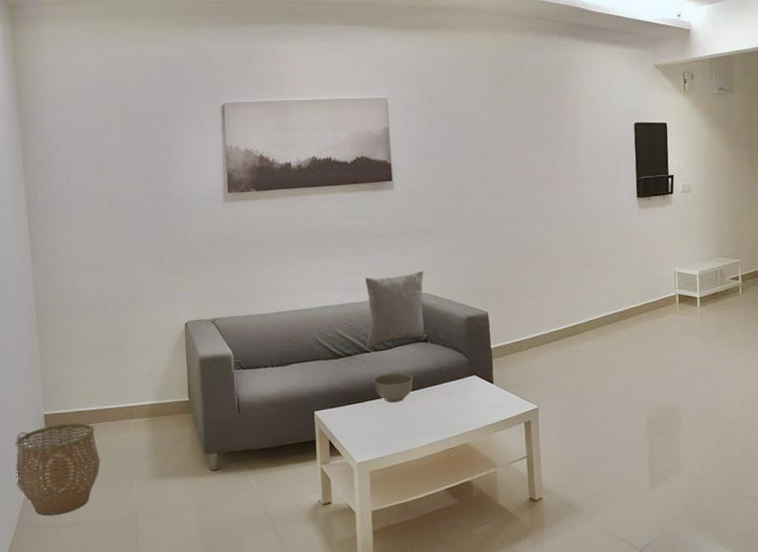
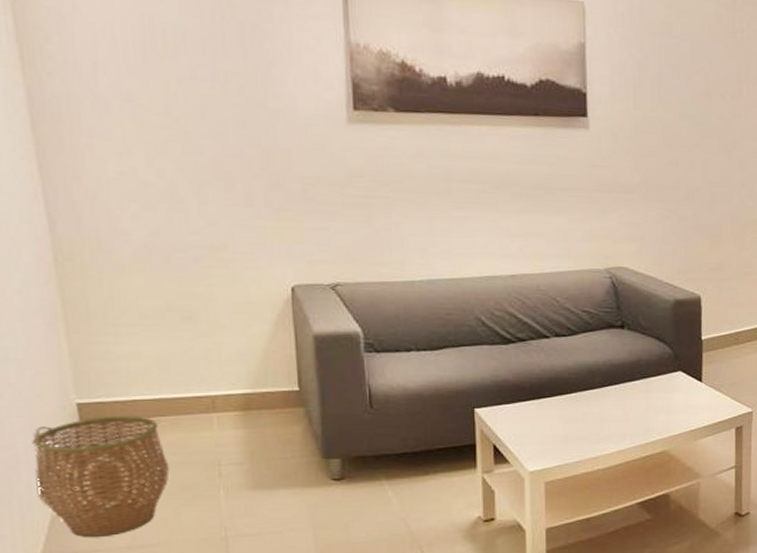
pillow: present [365,270,427,349] -> none [546,238,624,334]
bowl: present [373,373,414,402] -> none [553,364,605,400]

